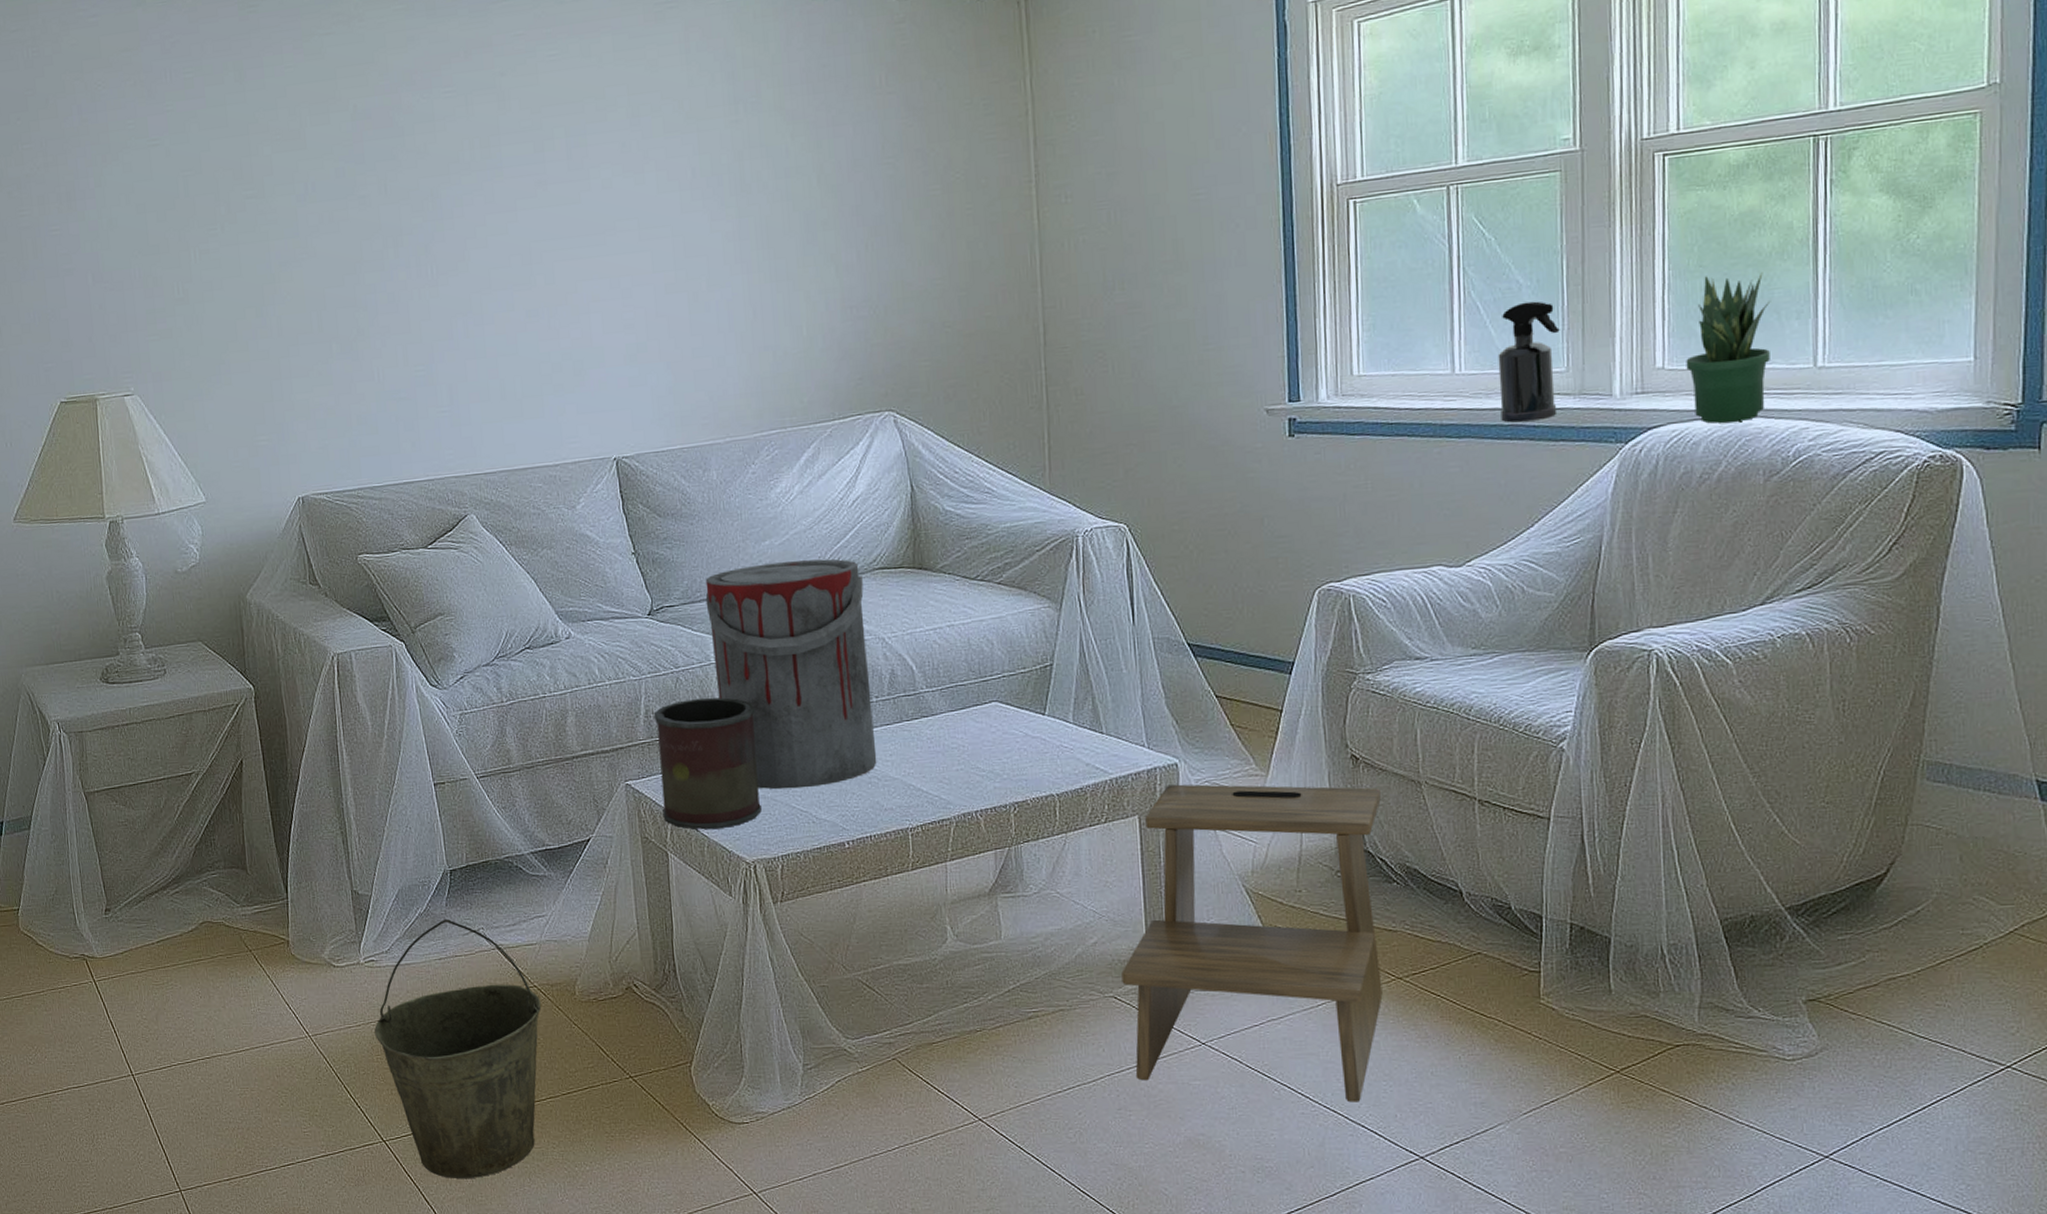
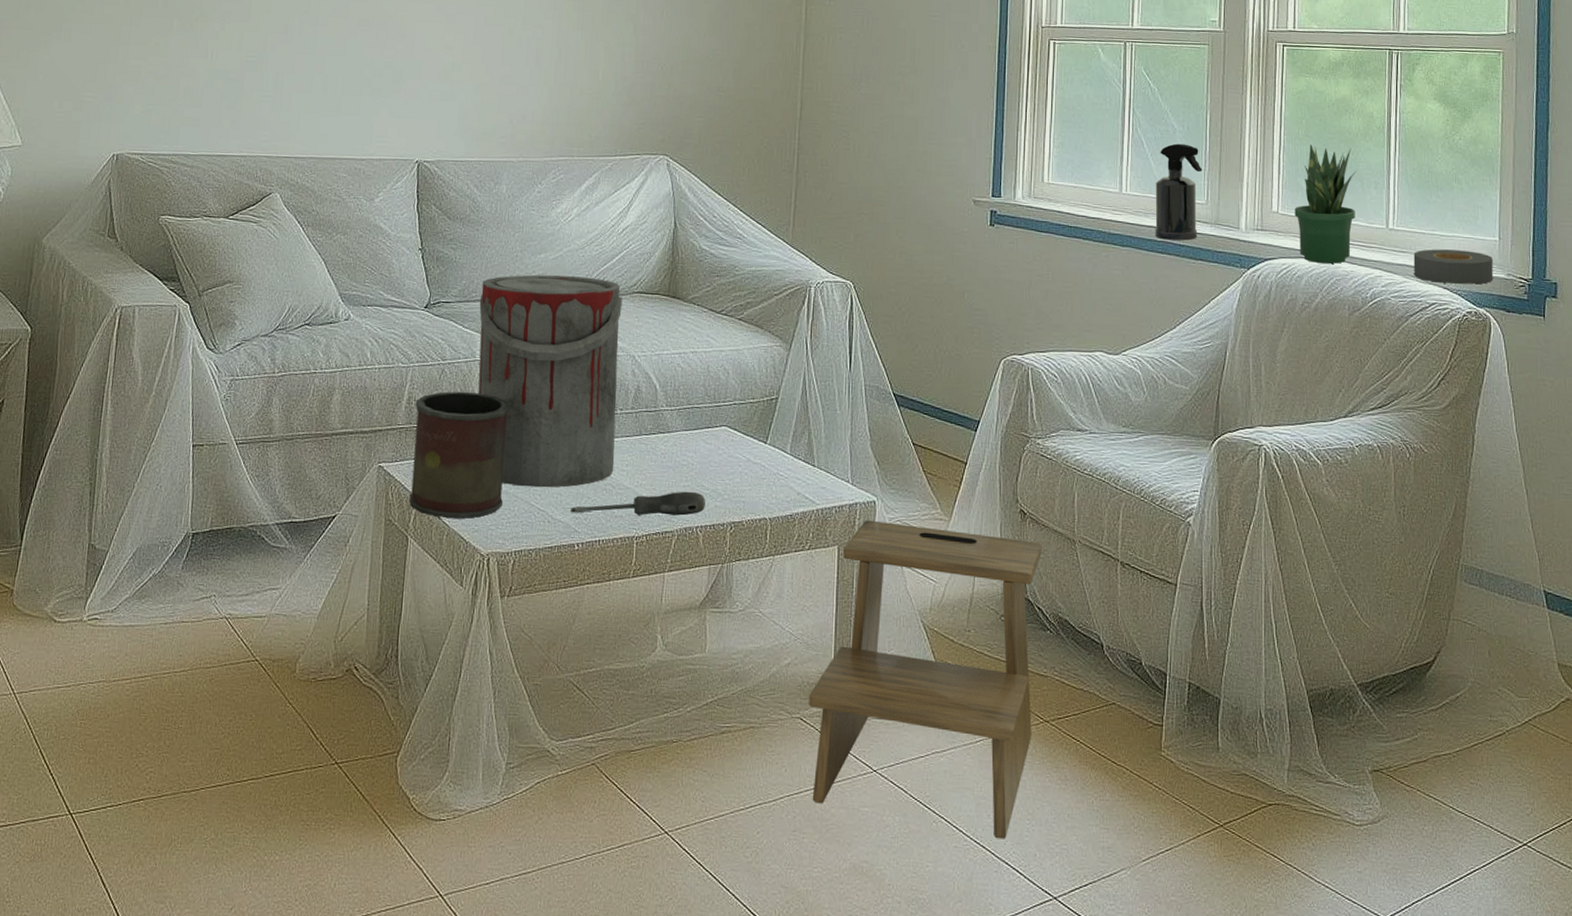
bucket: present [374,919,542,1178] -> none [83,583,260,861]
screwdriver: none [834,774,983,811] -> present [570,491,705,516]
adhesive tape: none [1852,379,1966,426] -> present [1413,249,1493,285]

